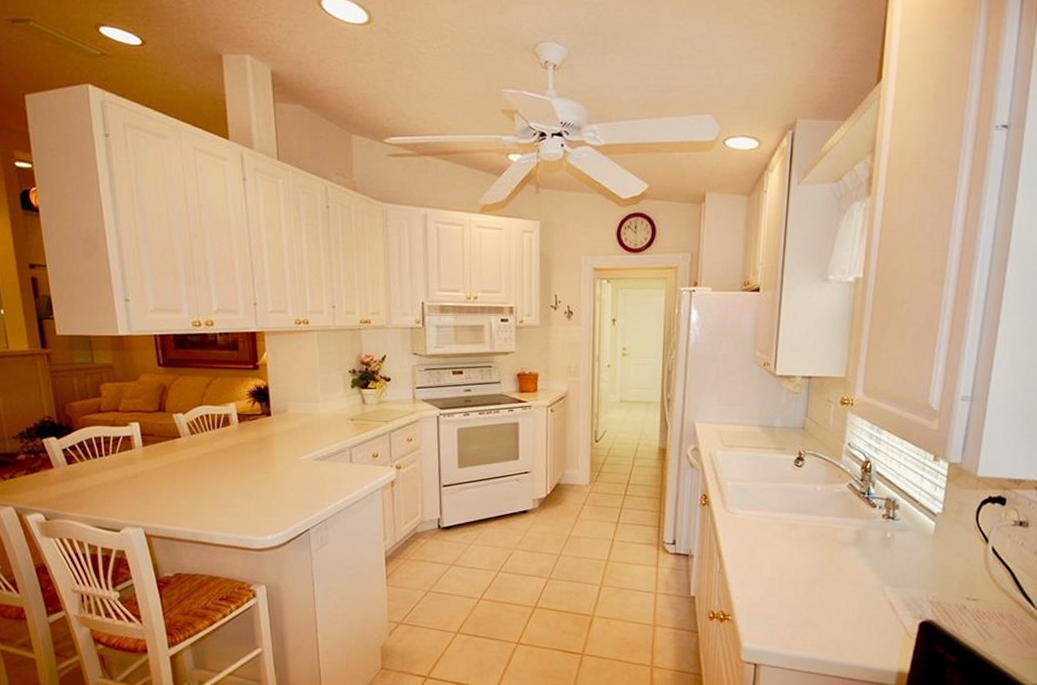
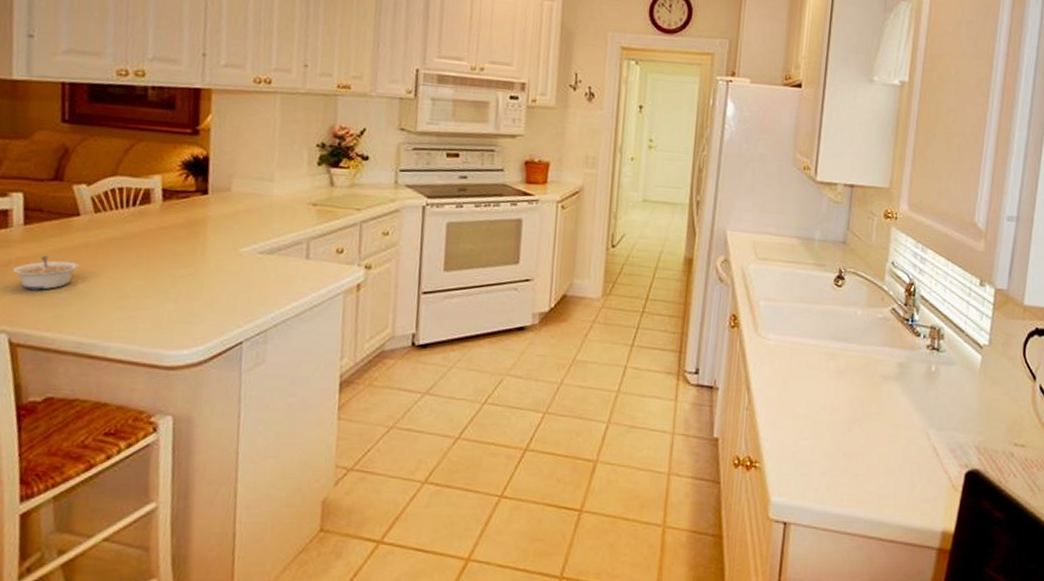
legume: none [139,469,185,495] -> present [12,255,79,290]

